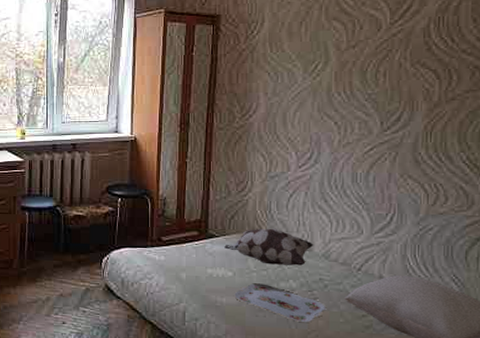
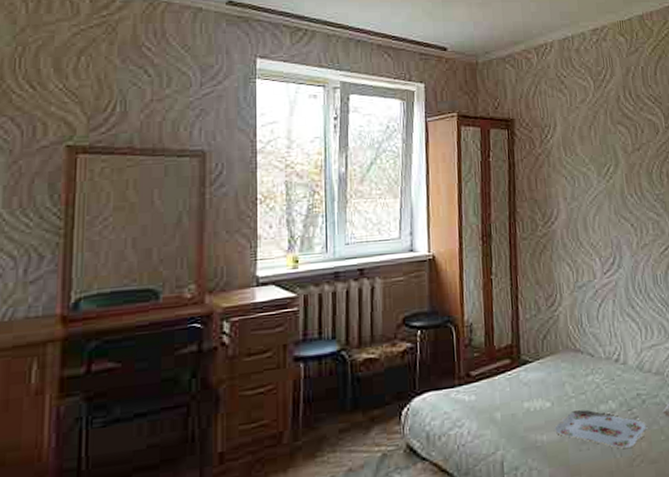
decorative pillow: present [224,228,314,266] -> none [539,343,628,387]

